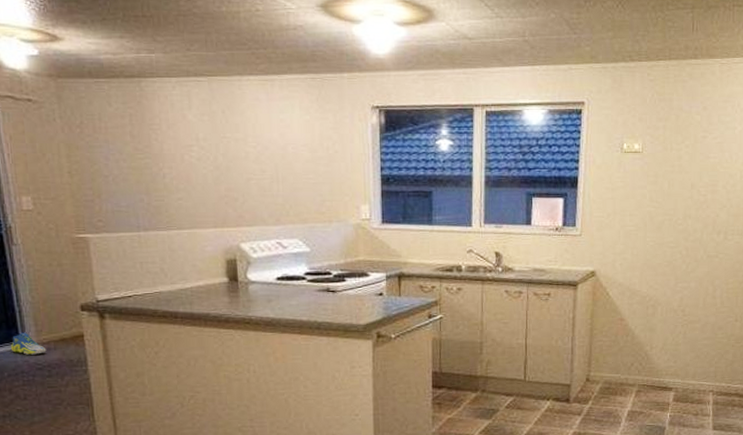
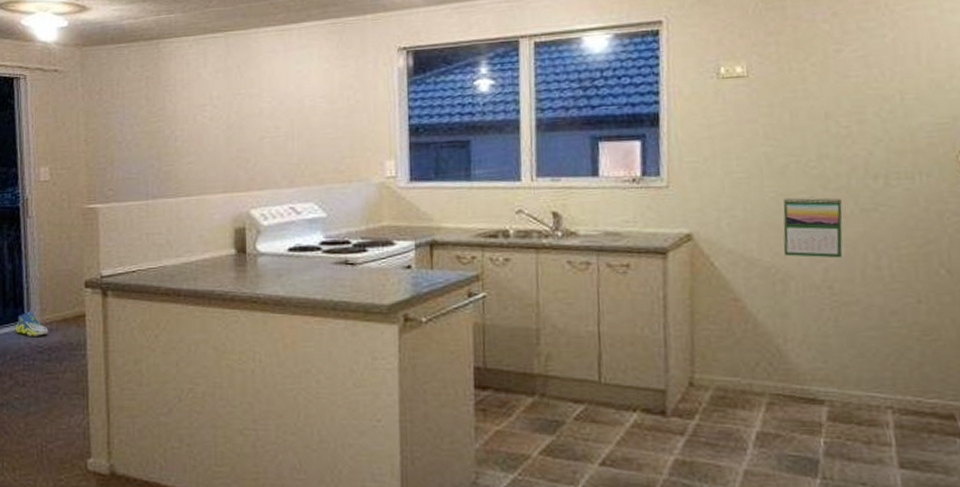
calendar: none [655,246,696,290] -> present [783,196,843,258]

